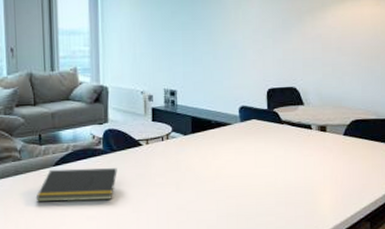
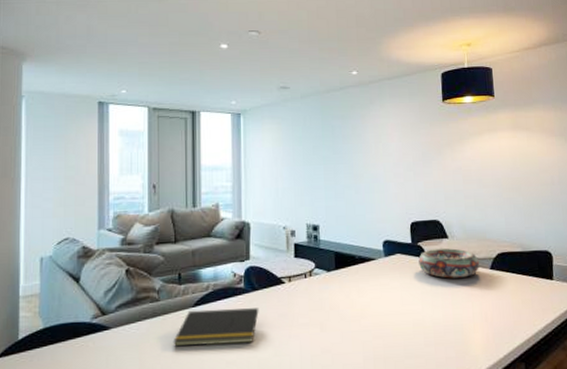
decorative bowl: none [274,115,334,143] -> present [418,248,480,278]

